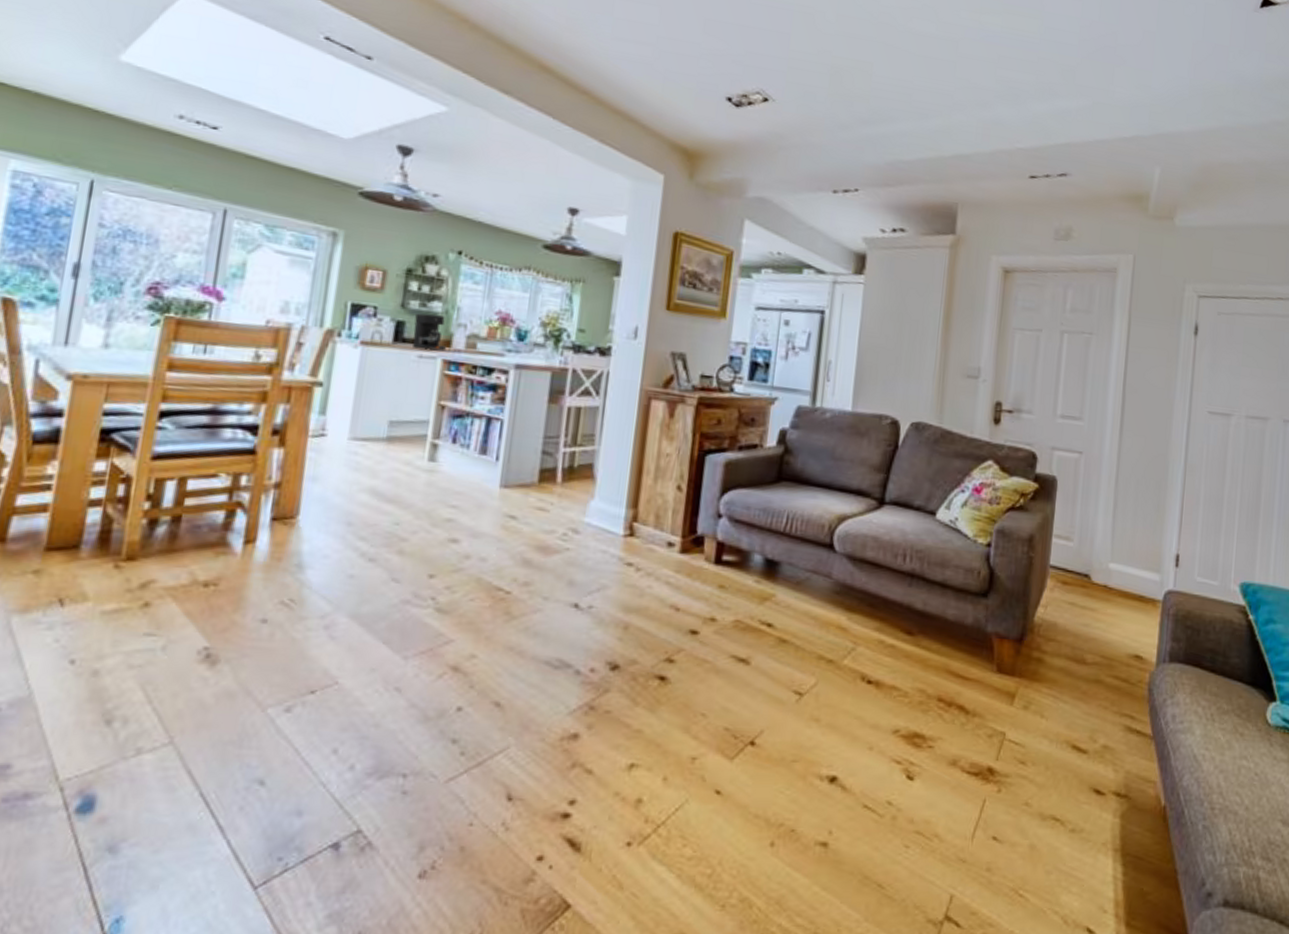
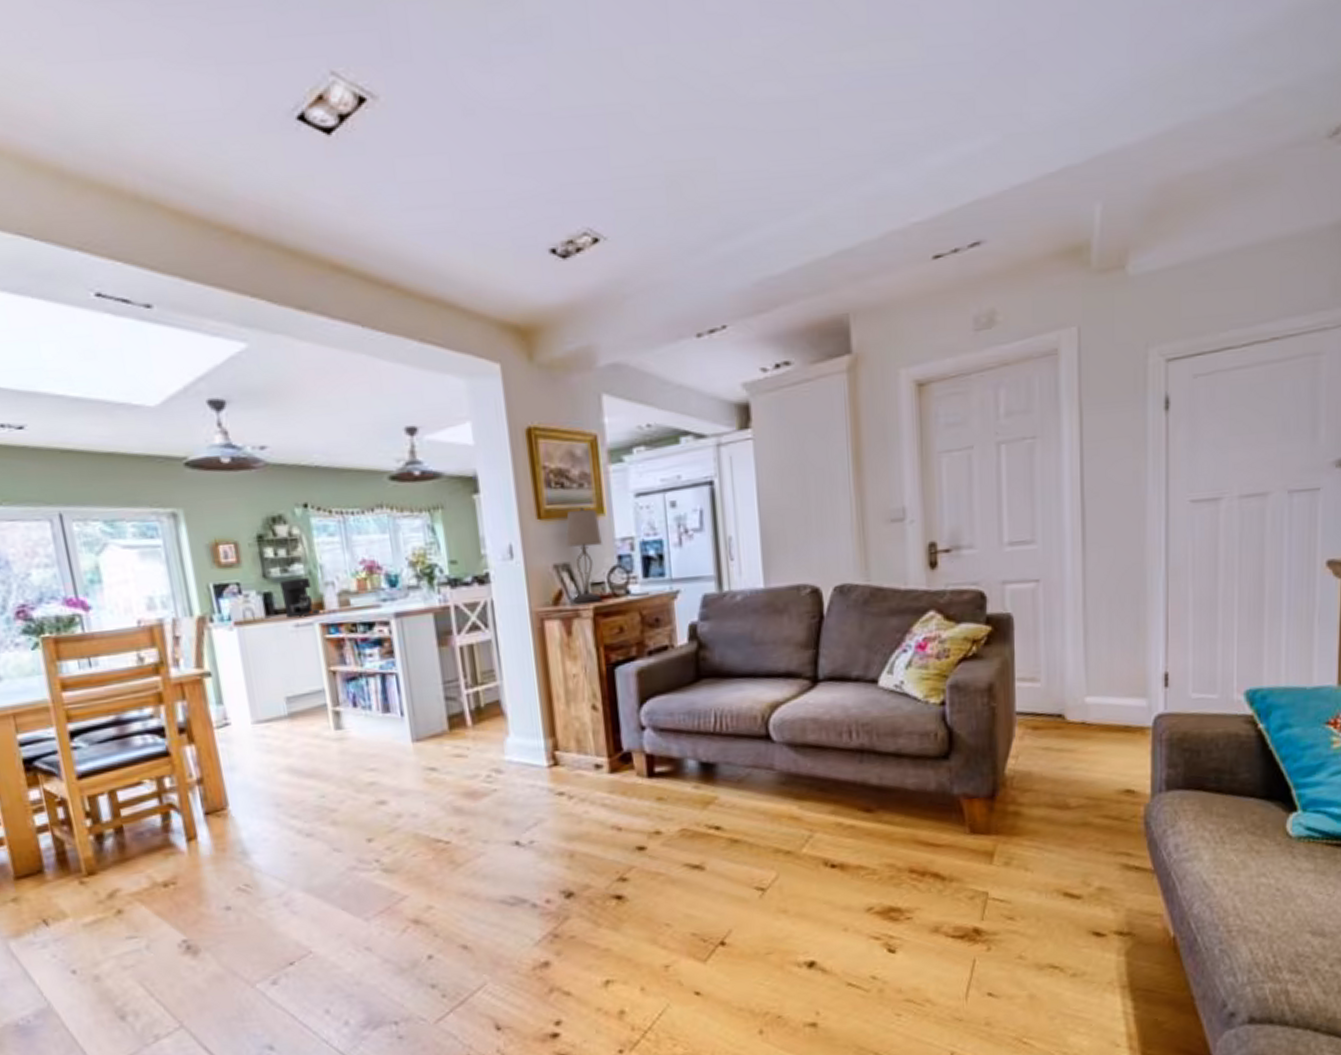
table lamp: none [678,308,720,394] -> present [565,507,604,605]

